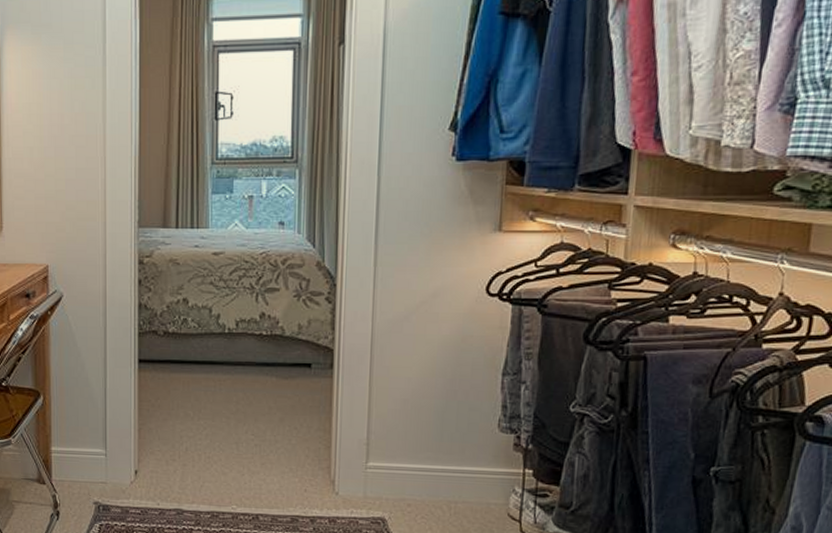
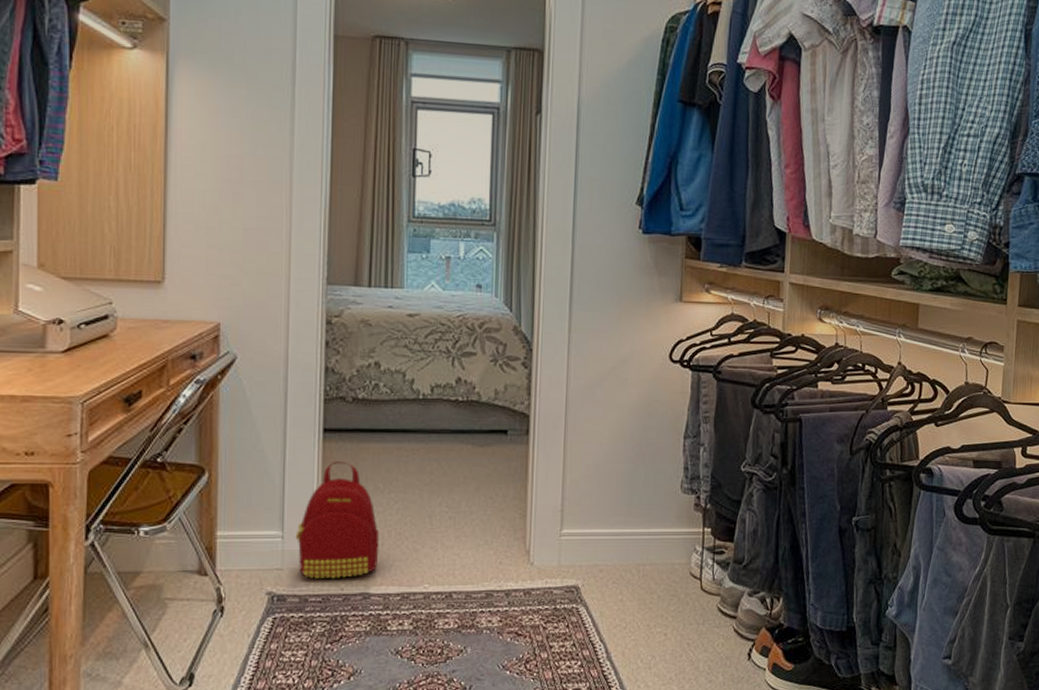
backpack: none [116,389,191,494] -> present [295,462,380,578]

